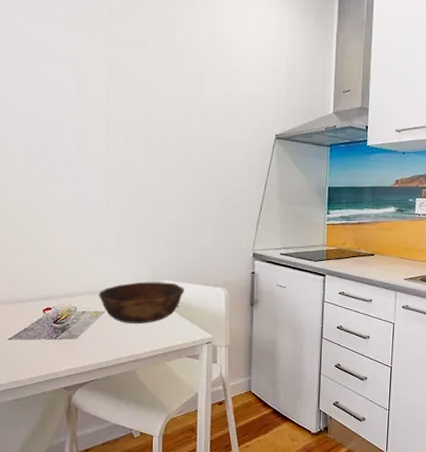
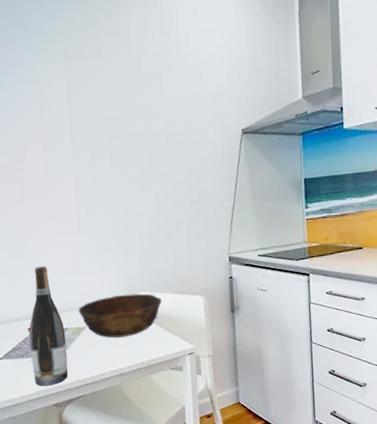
wine bottle: none [43,247,83,369] -> present [29,266,69,386]

